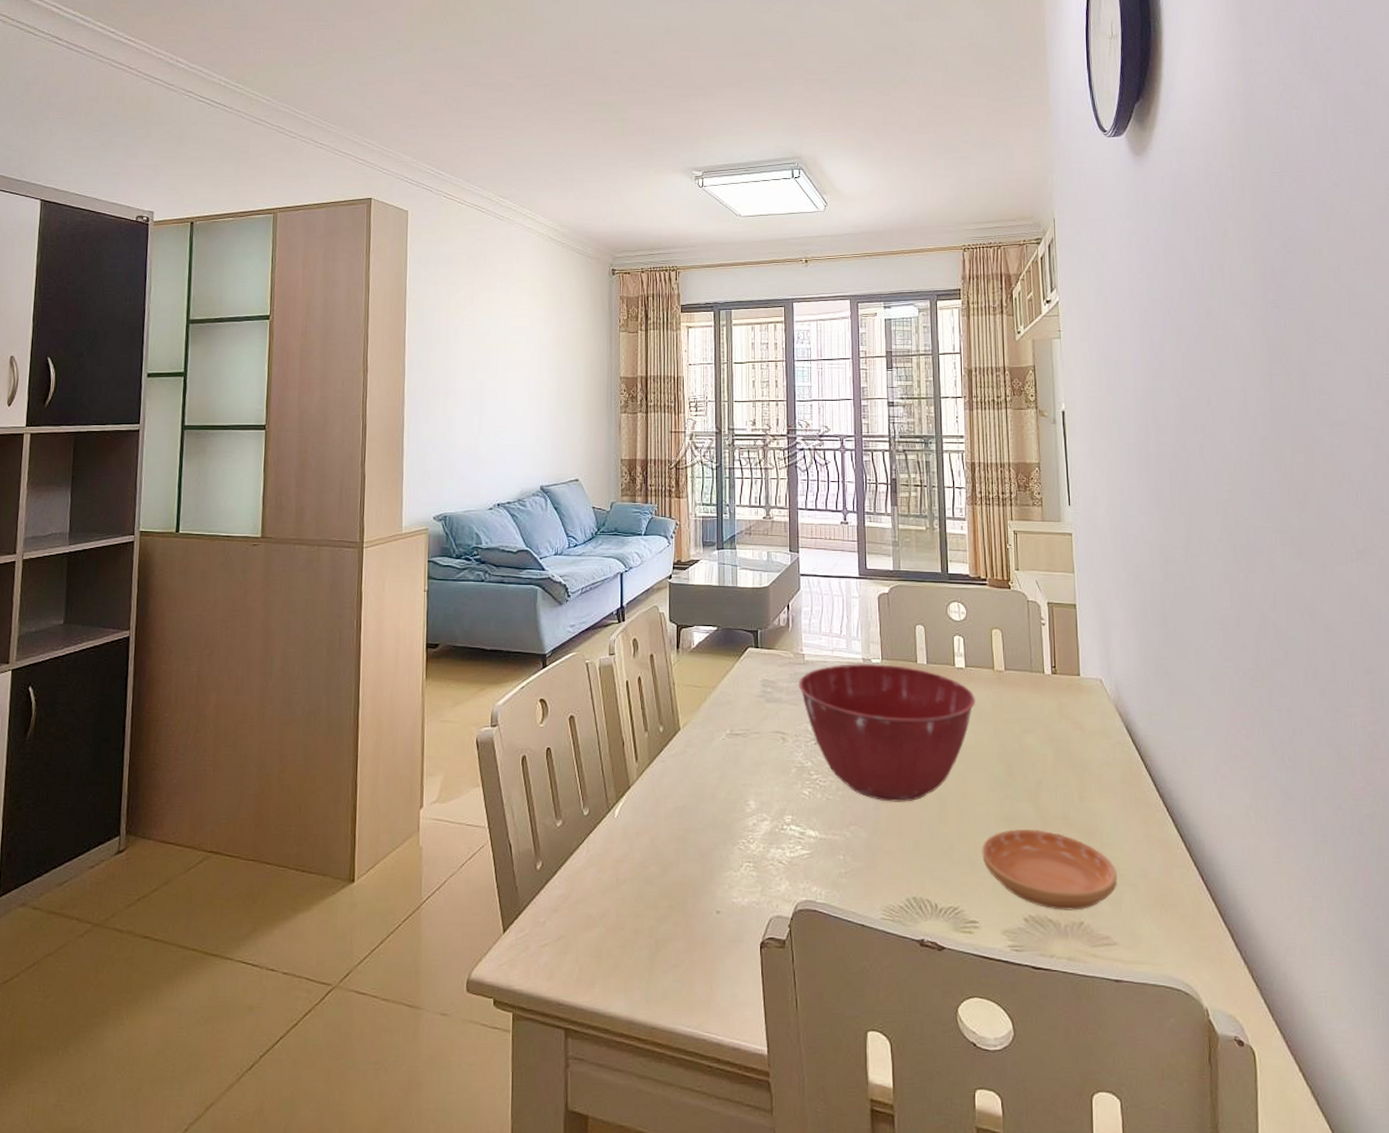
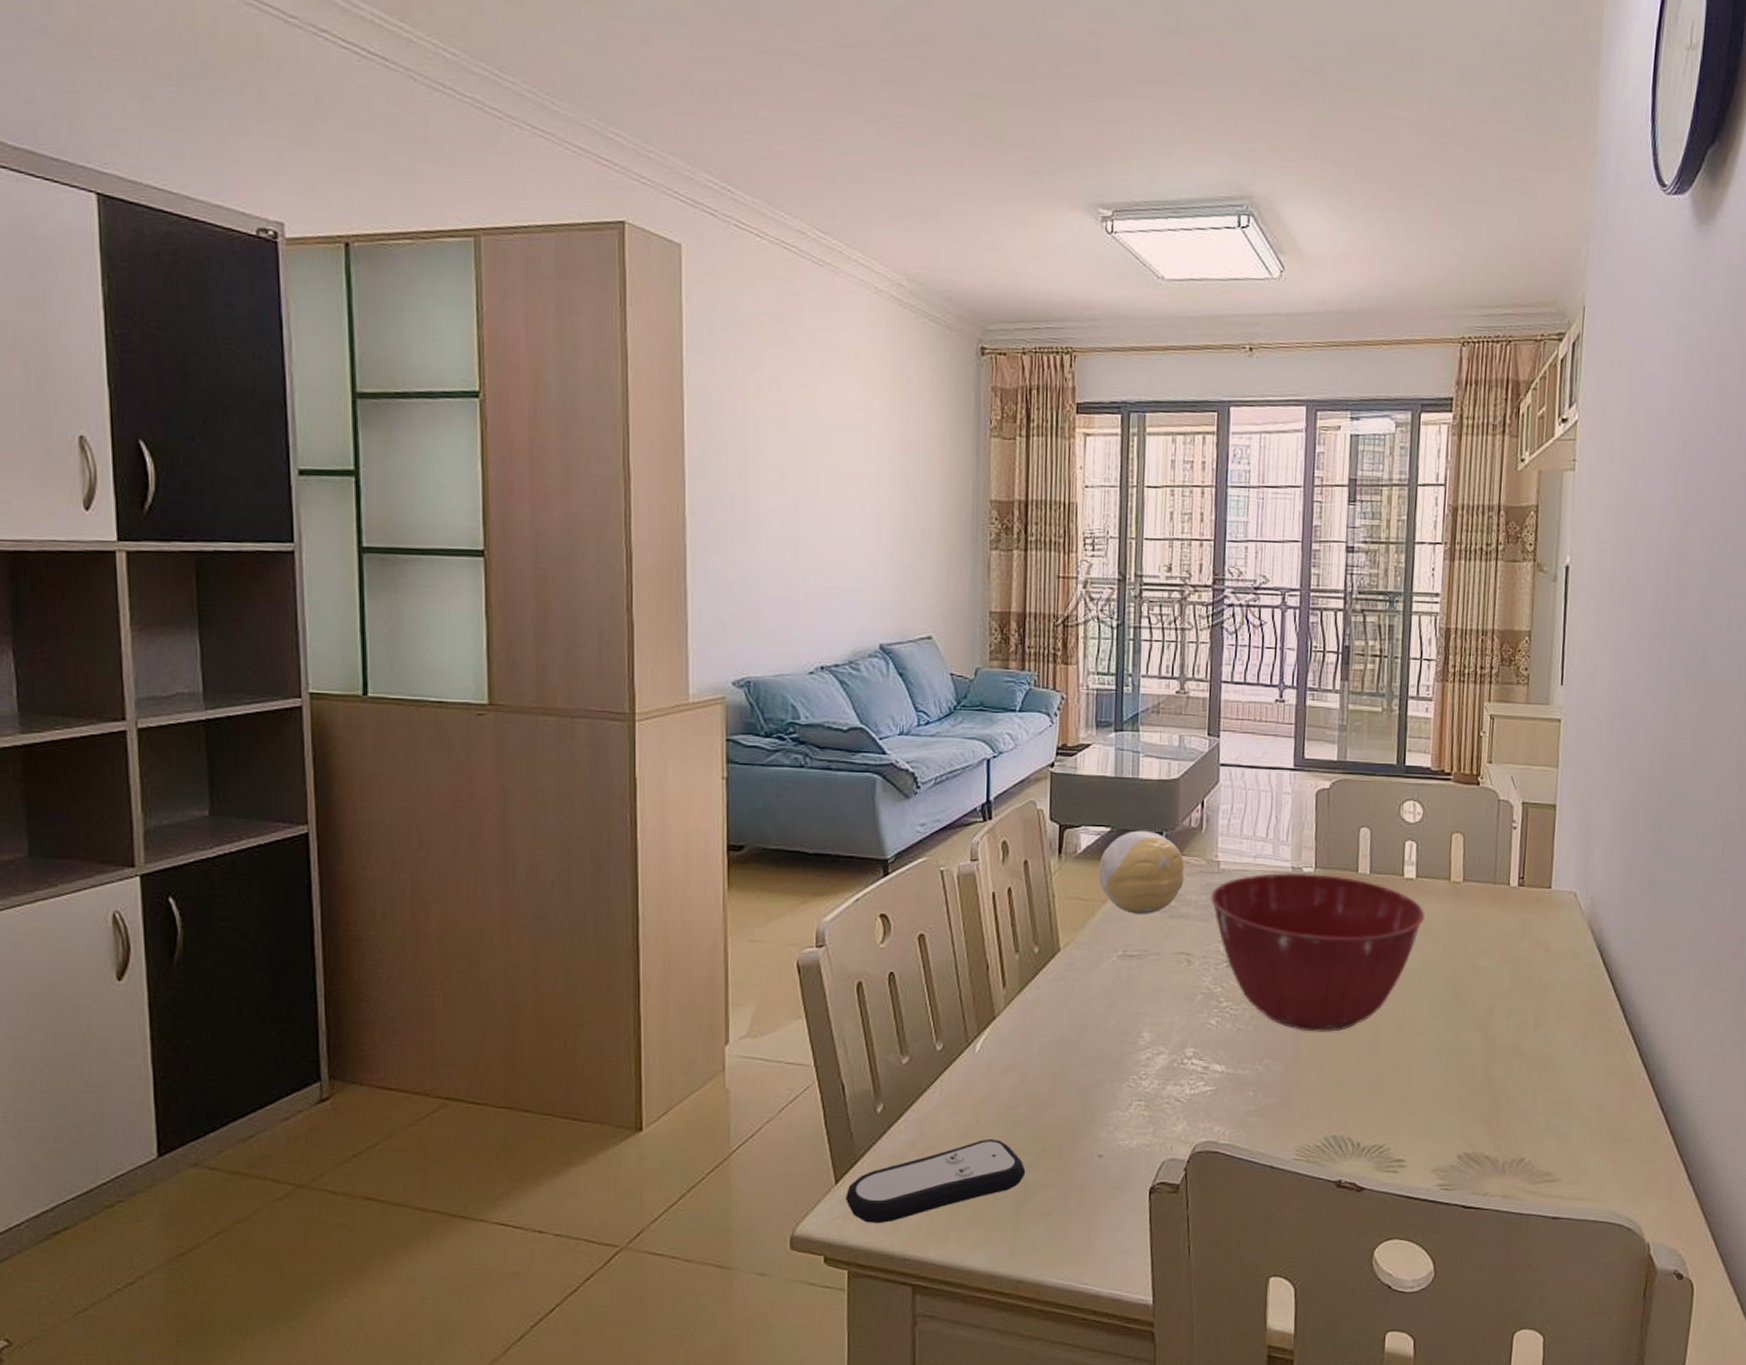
remote control: none [512,894,657,969] -> present [846,1138,1026,1223]
decorative ball: none [708,629,777,699] -> present [1098,830,1185,914]
saucer: present [981,829,1117,911] -> none [1415,1061,1568,1146]

